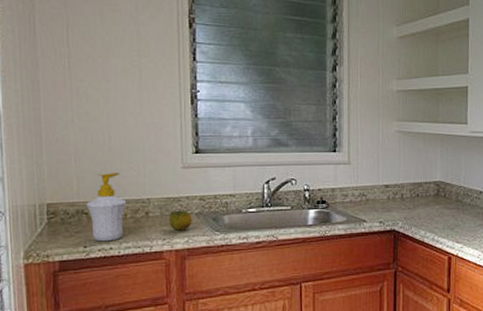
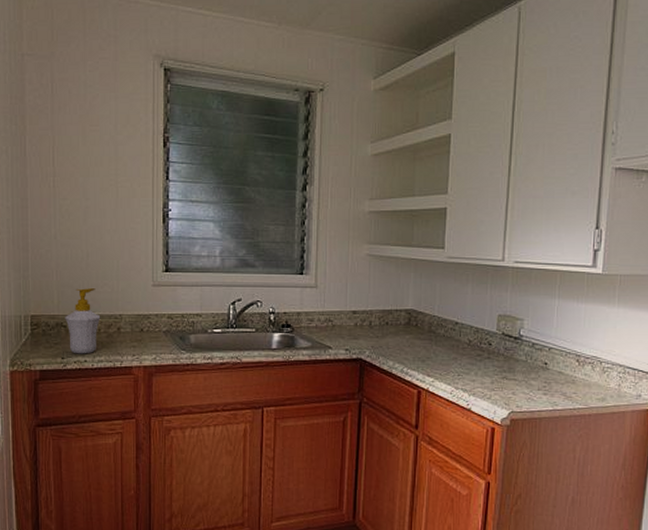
fruit: present [169,210,192,231] -> none [139,327,160,348]

